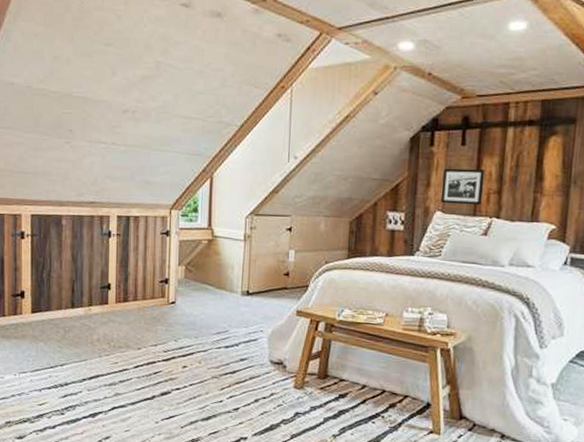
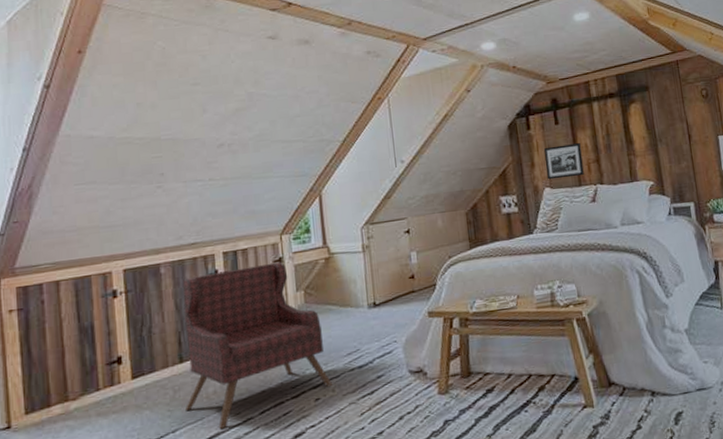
armchair: none [73,233,200,372] -> present [183,261,333,429]

